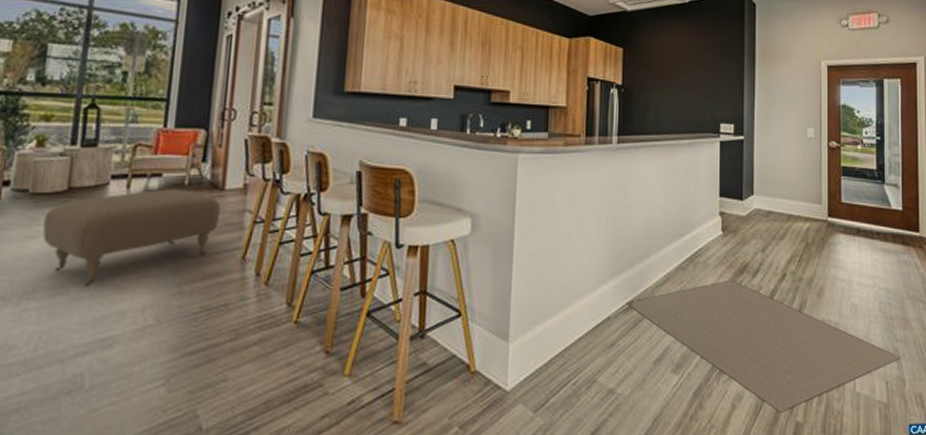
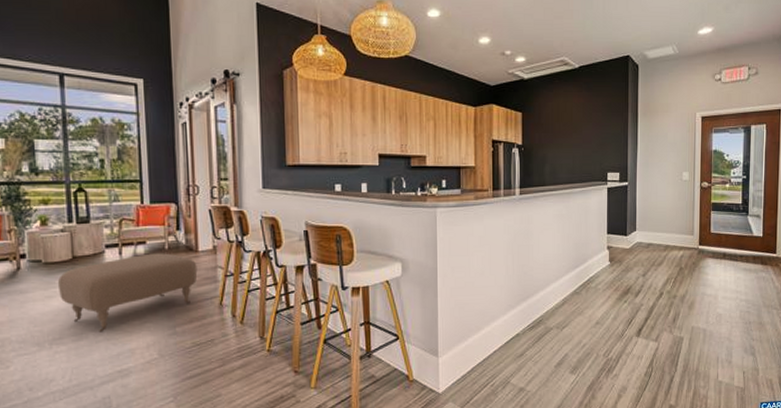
area rug: present [626,279,900,413] -> none [531,300,756,399]

